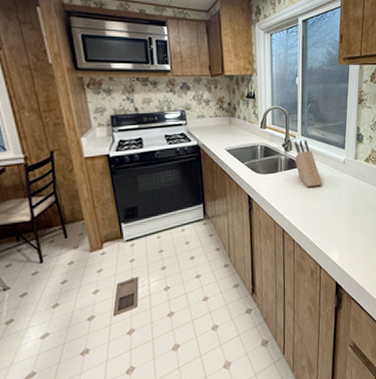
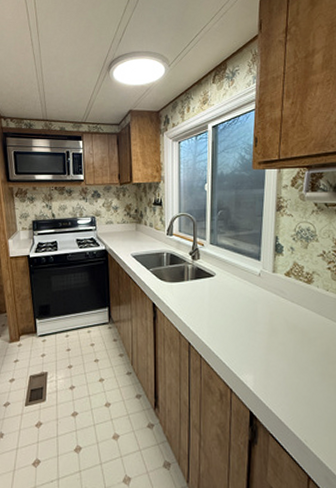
knife block: present [294,139,322,187] -> none [202,248,233,300]

